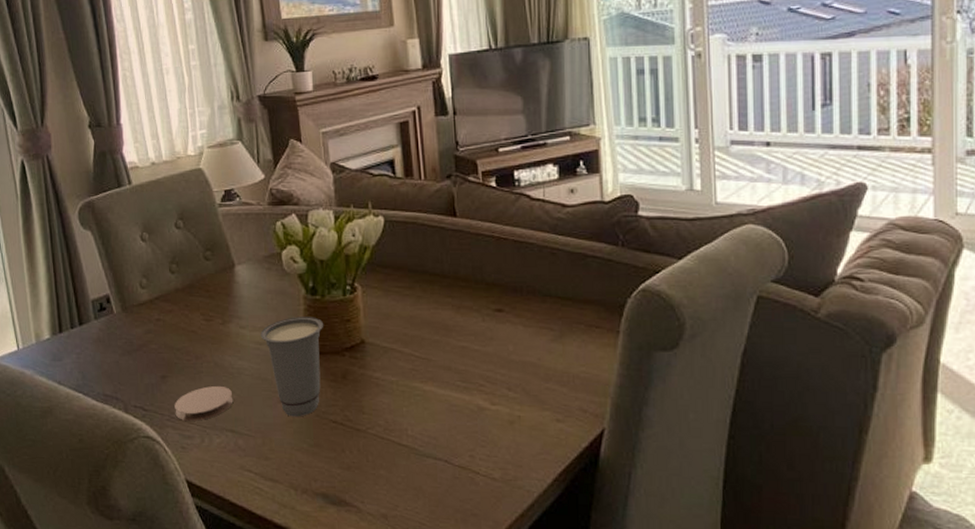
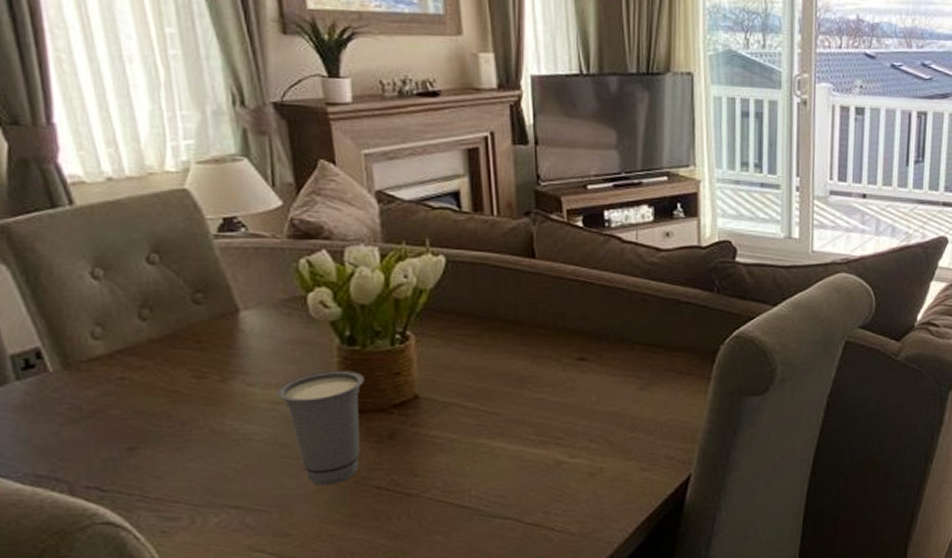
coaster: present [174,385,234,421] -> none [149,455,238,500]

